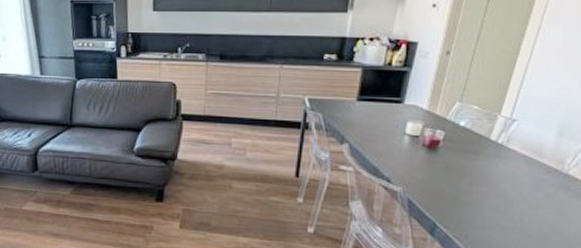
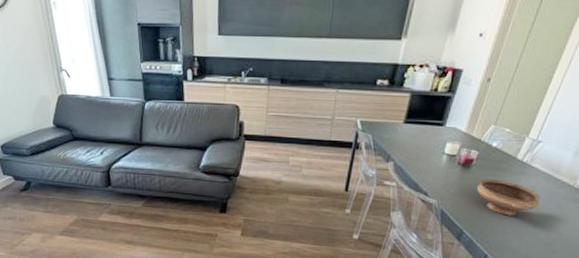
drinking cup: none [448,163,523,207] -> present [477,179,540,216]

